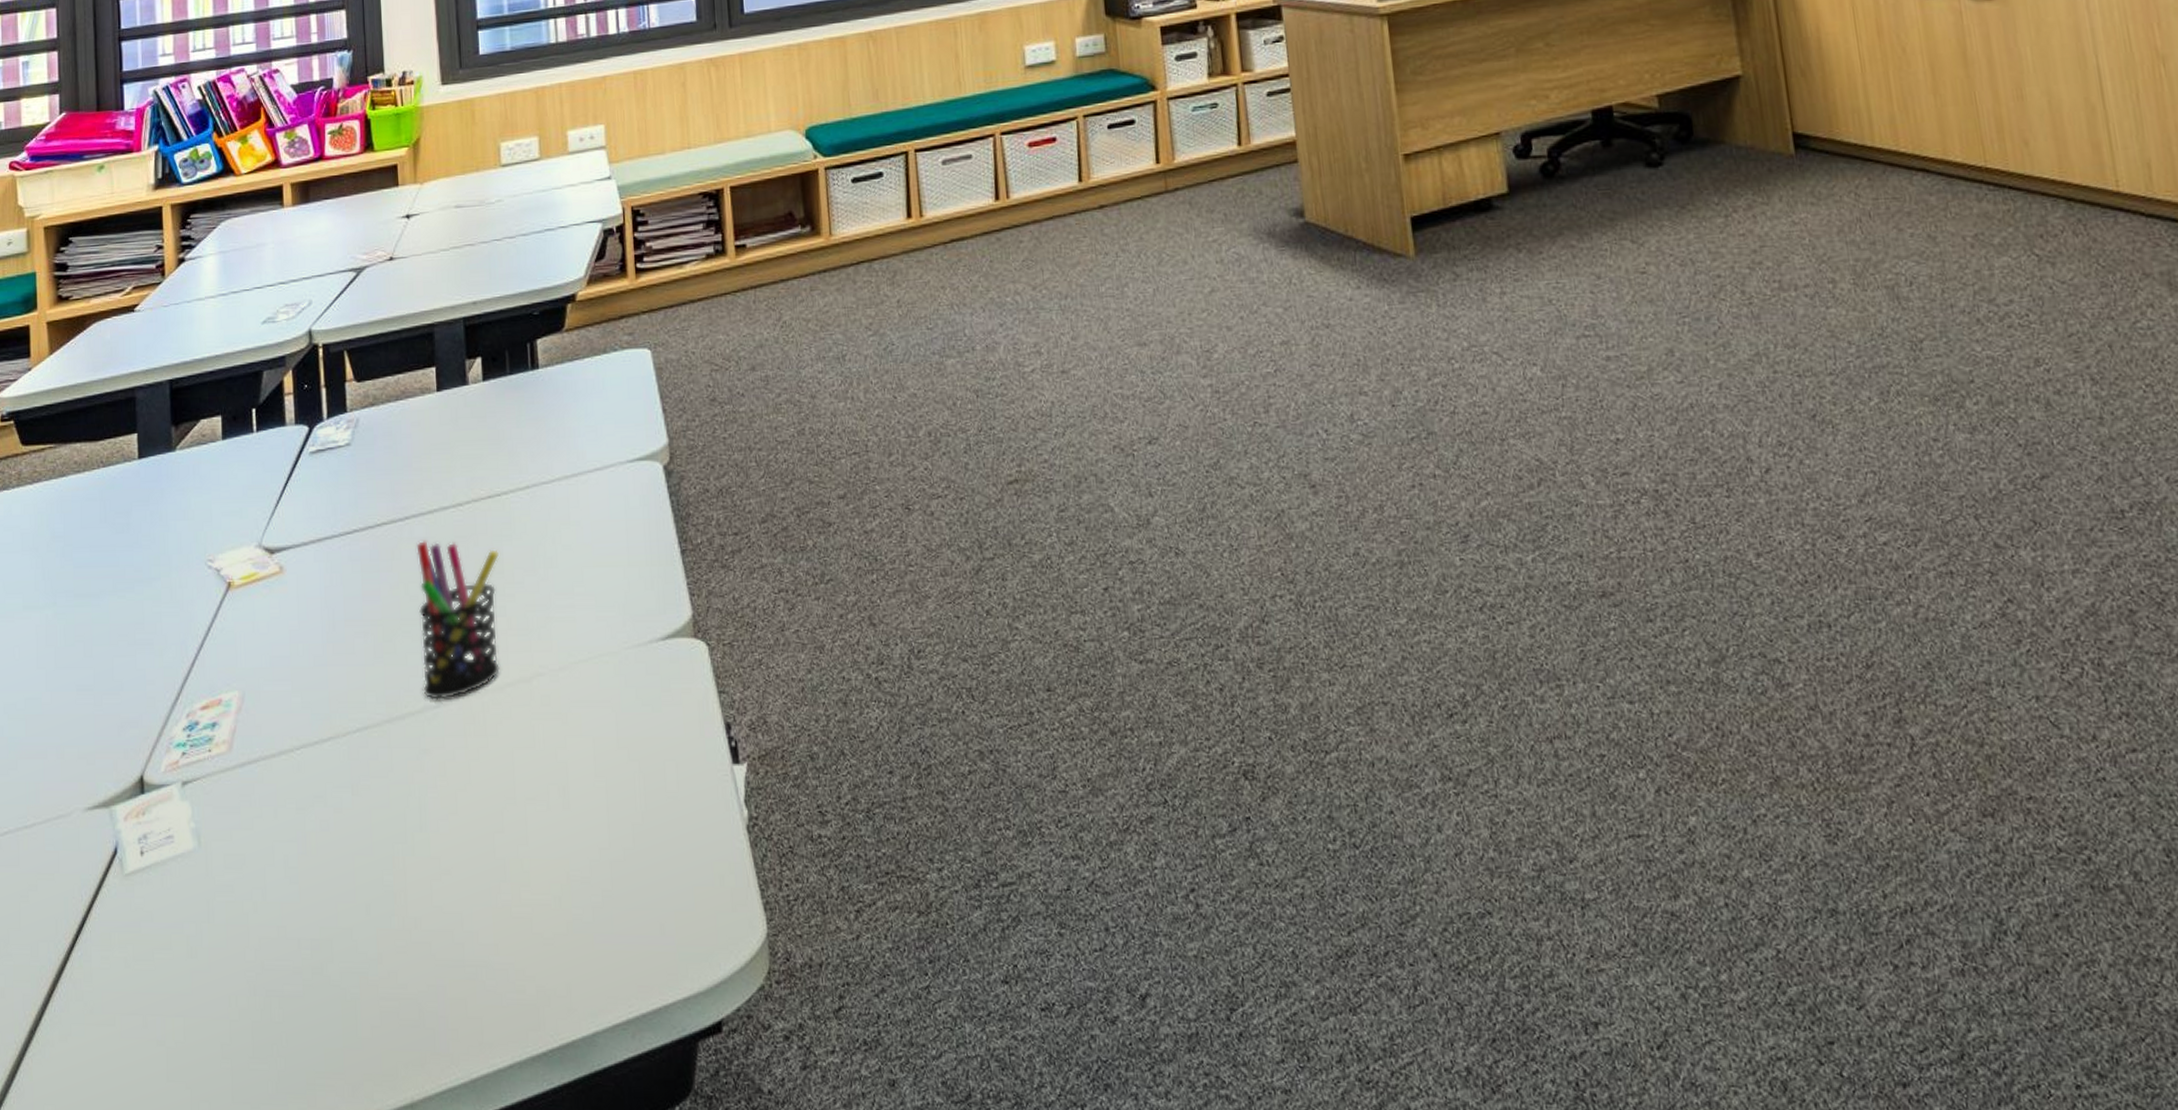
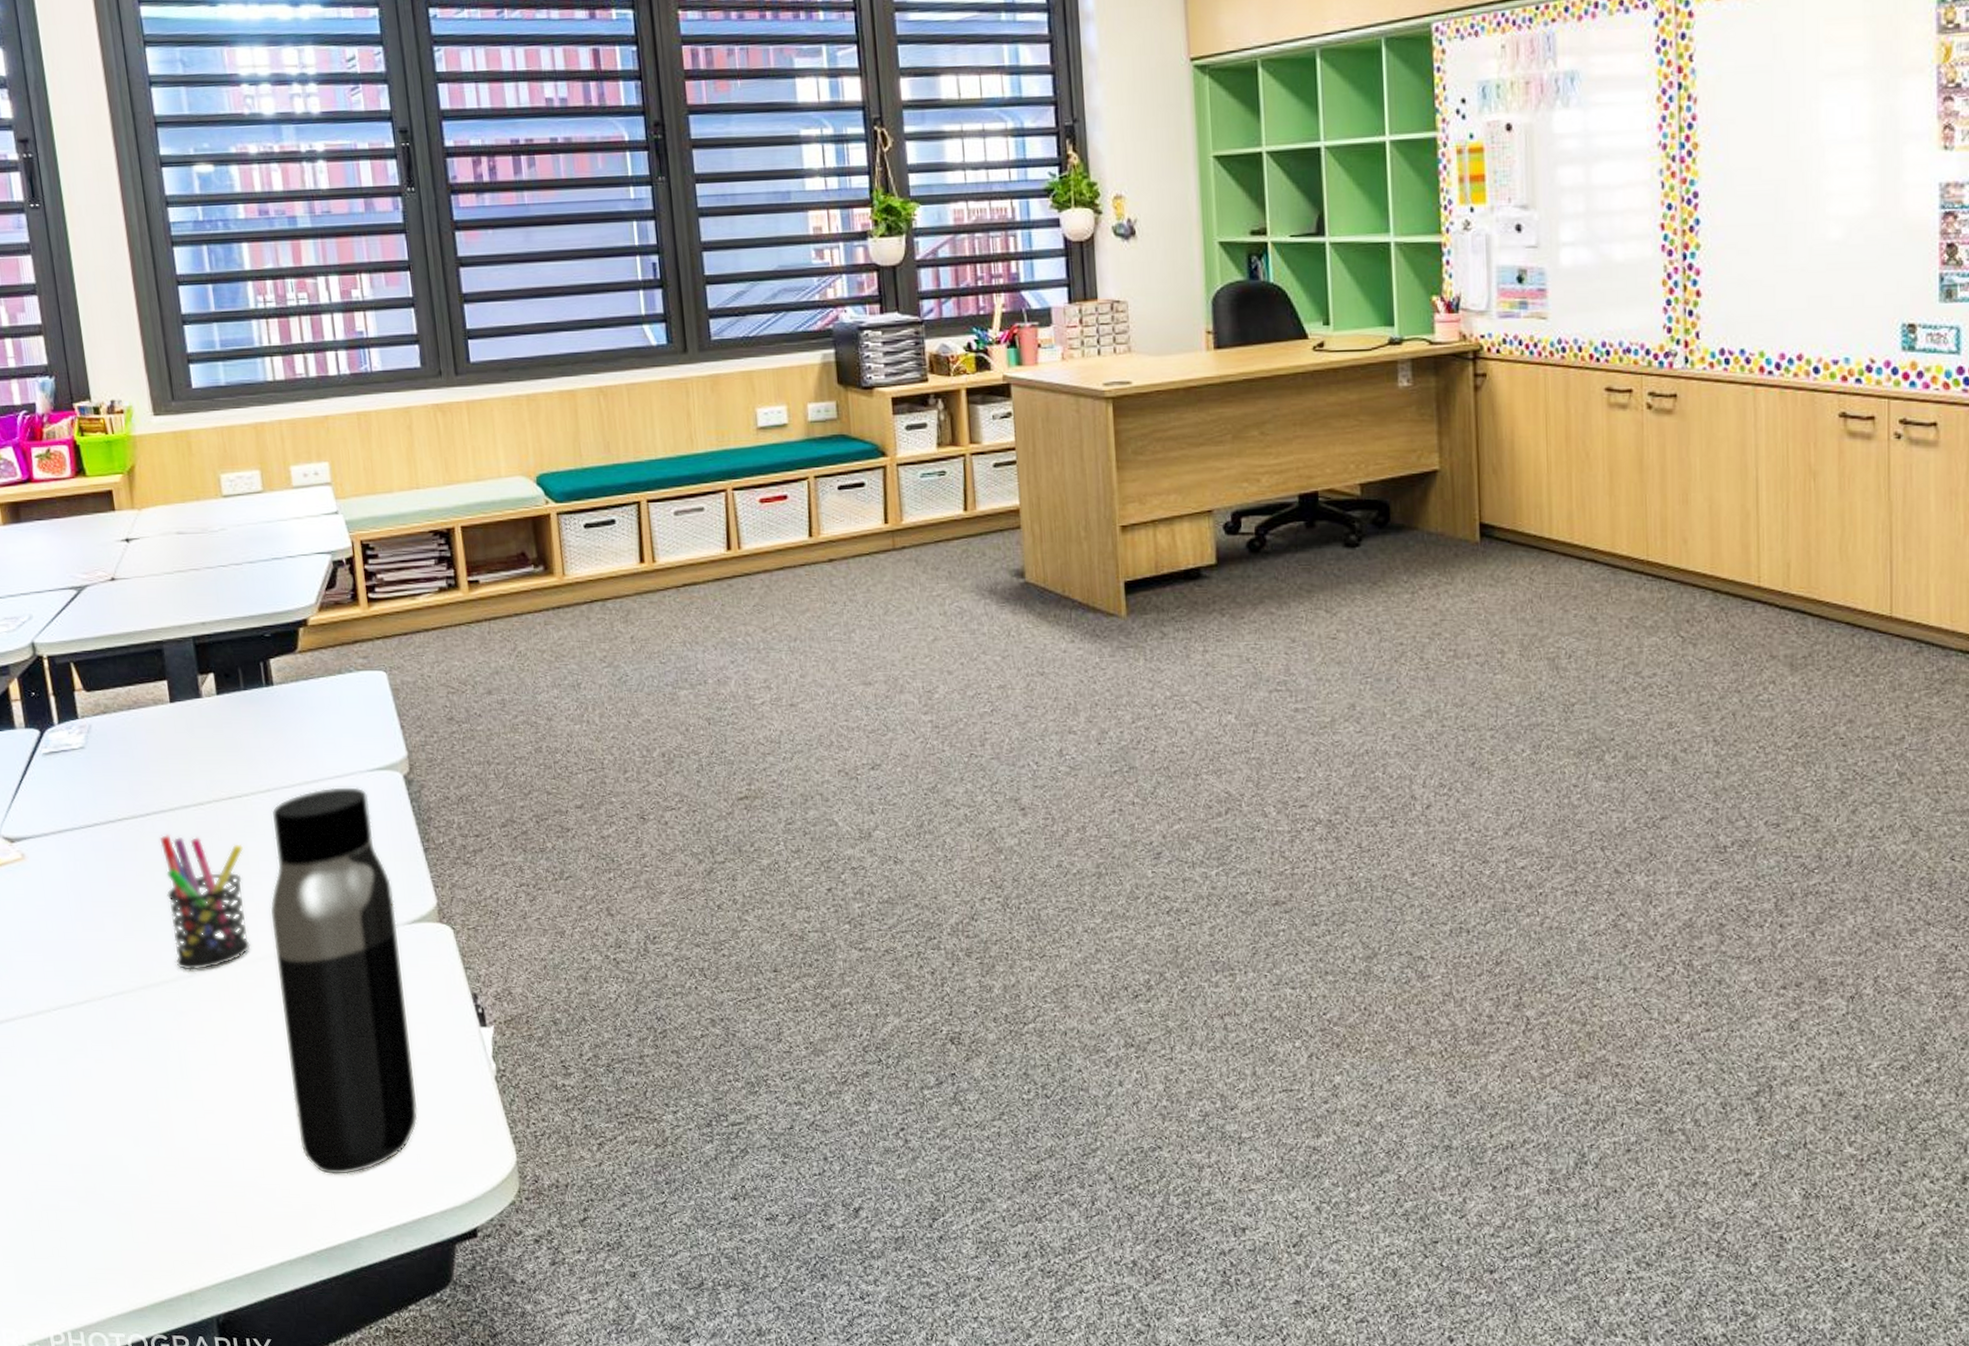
water bottle: none [521,479,664,952] -> present [269,786,419,1176]

